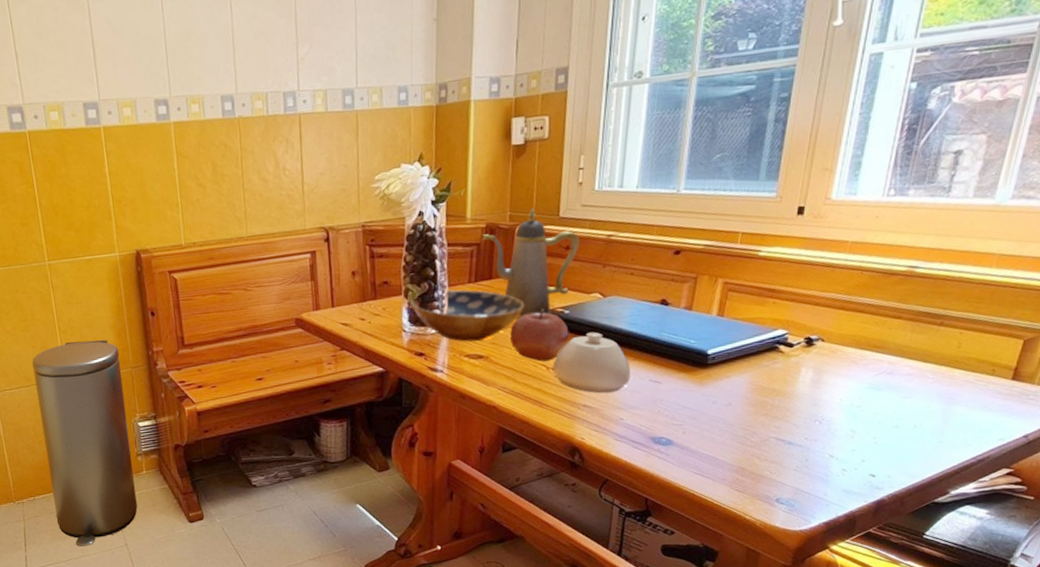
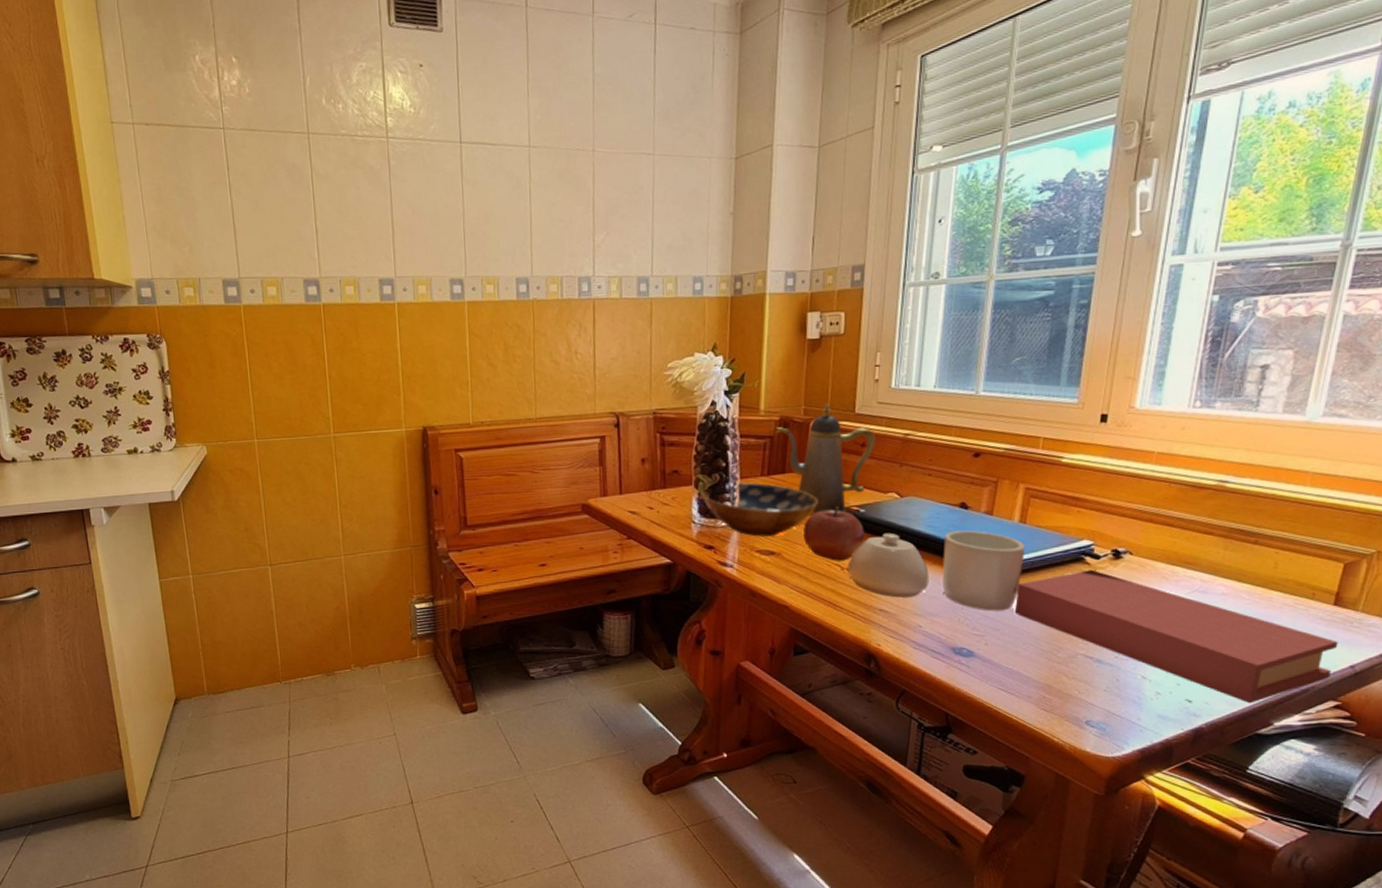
pedal bin: present [32,340,138,547] -> none [310,516,409,734]
mug: none [643,325,723,402] -> present [942,530,1025,611]
book: none [711,357,1014,476] -> present [1014,569,1338,704]

